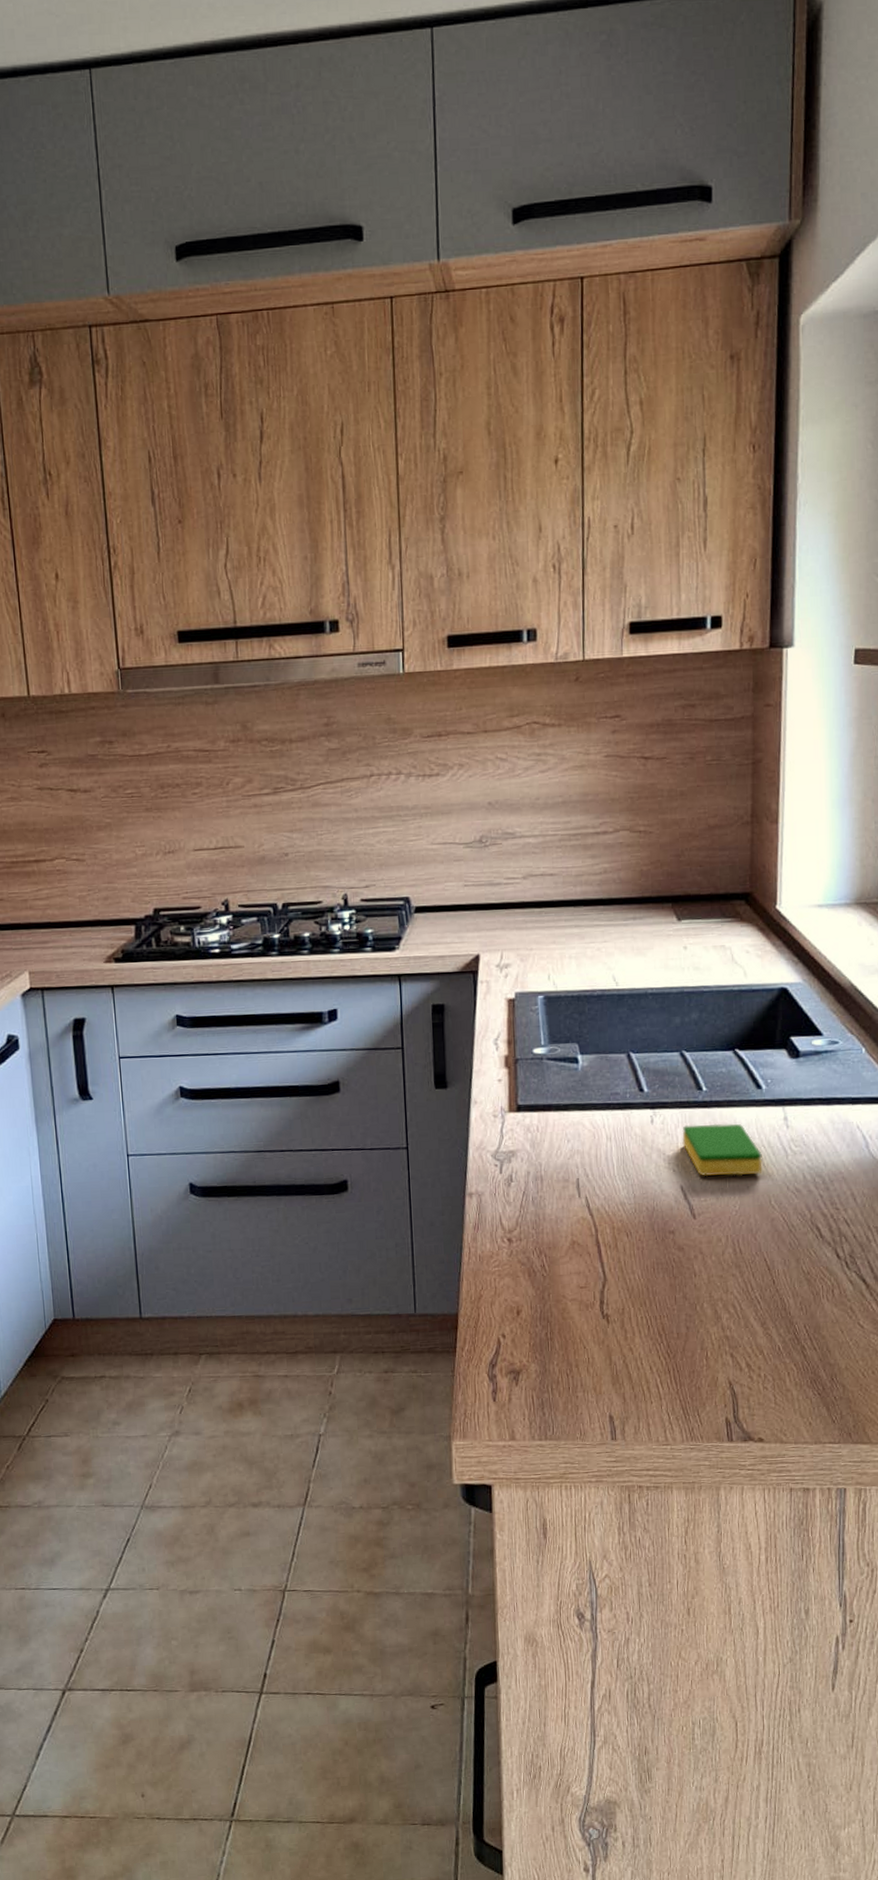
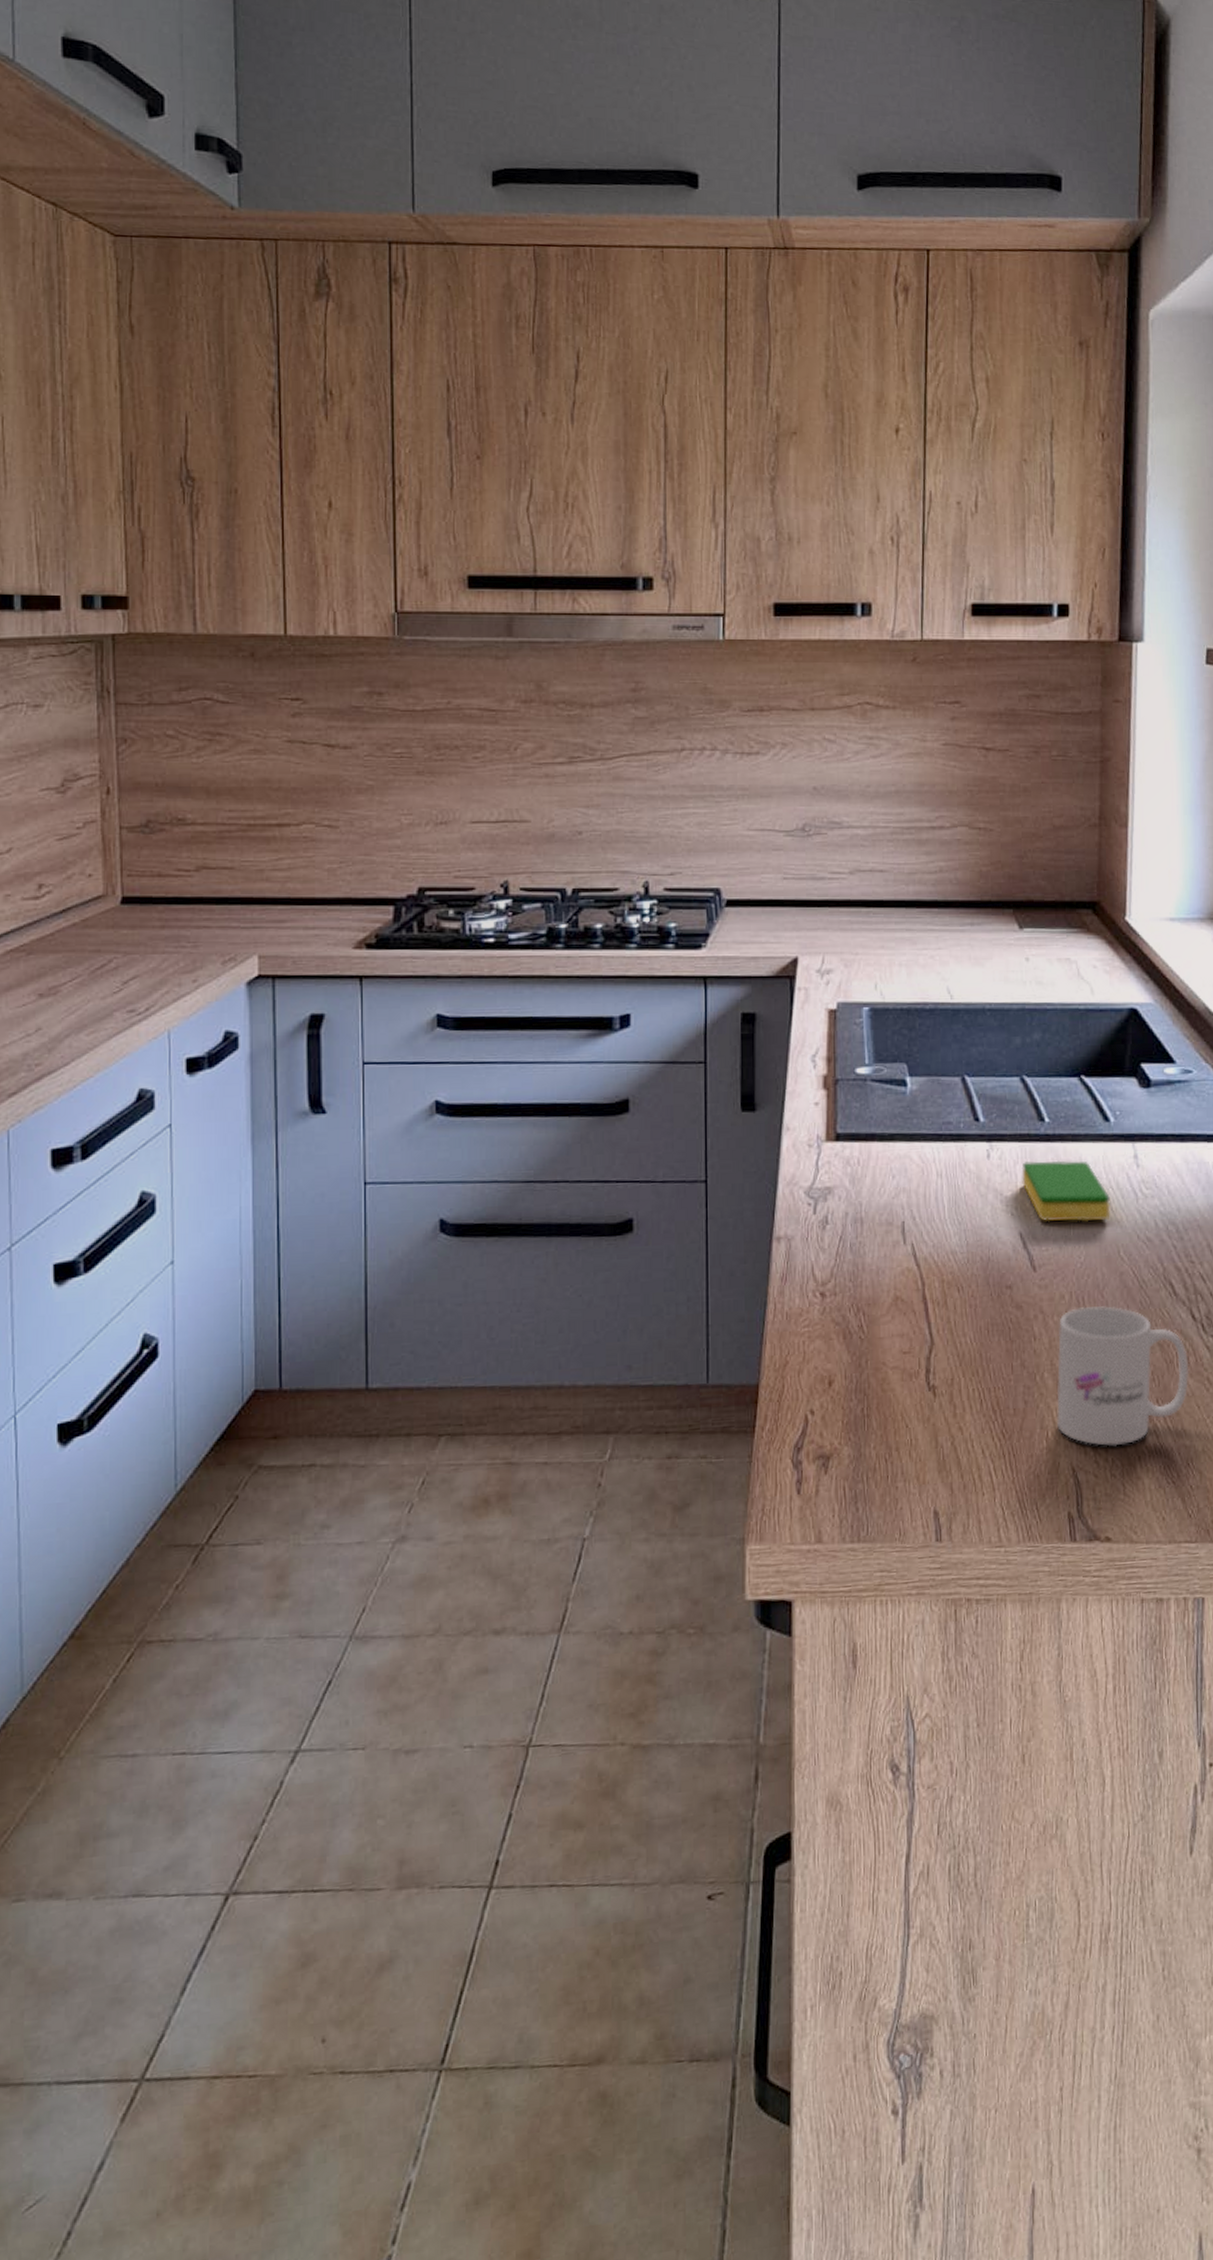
mug: none [714,1246,834,1364] -> present [1056,1305,1189,1447]

